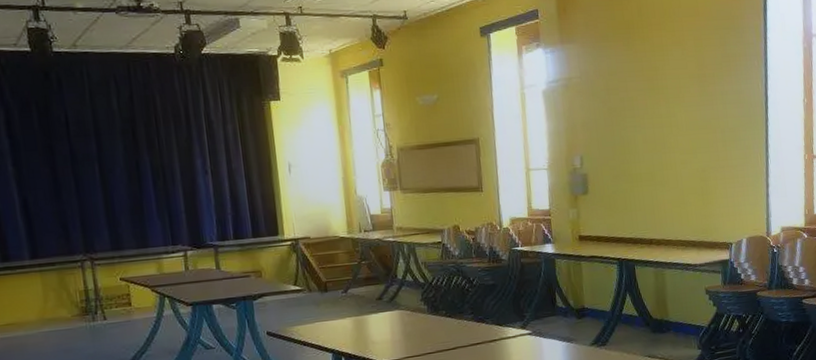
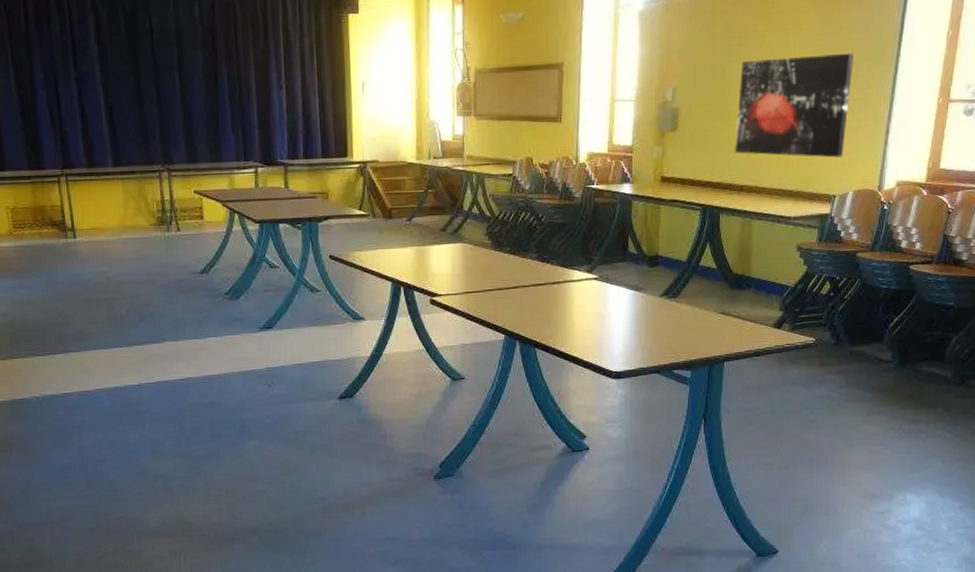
wall art: none [637,120,734,211] -> present [735,53,854,158]

